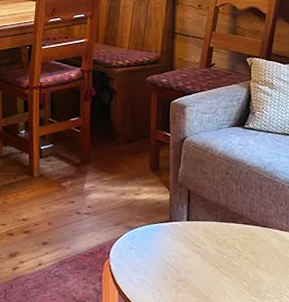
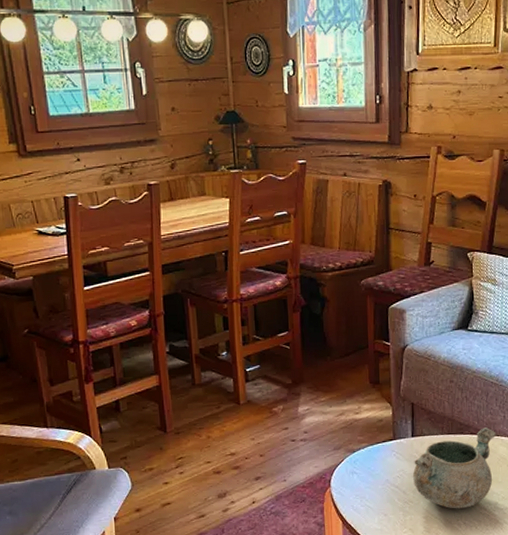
decorative bowl: none [187,219,269,293] -> present [413,427,496,509]

